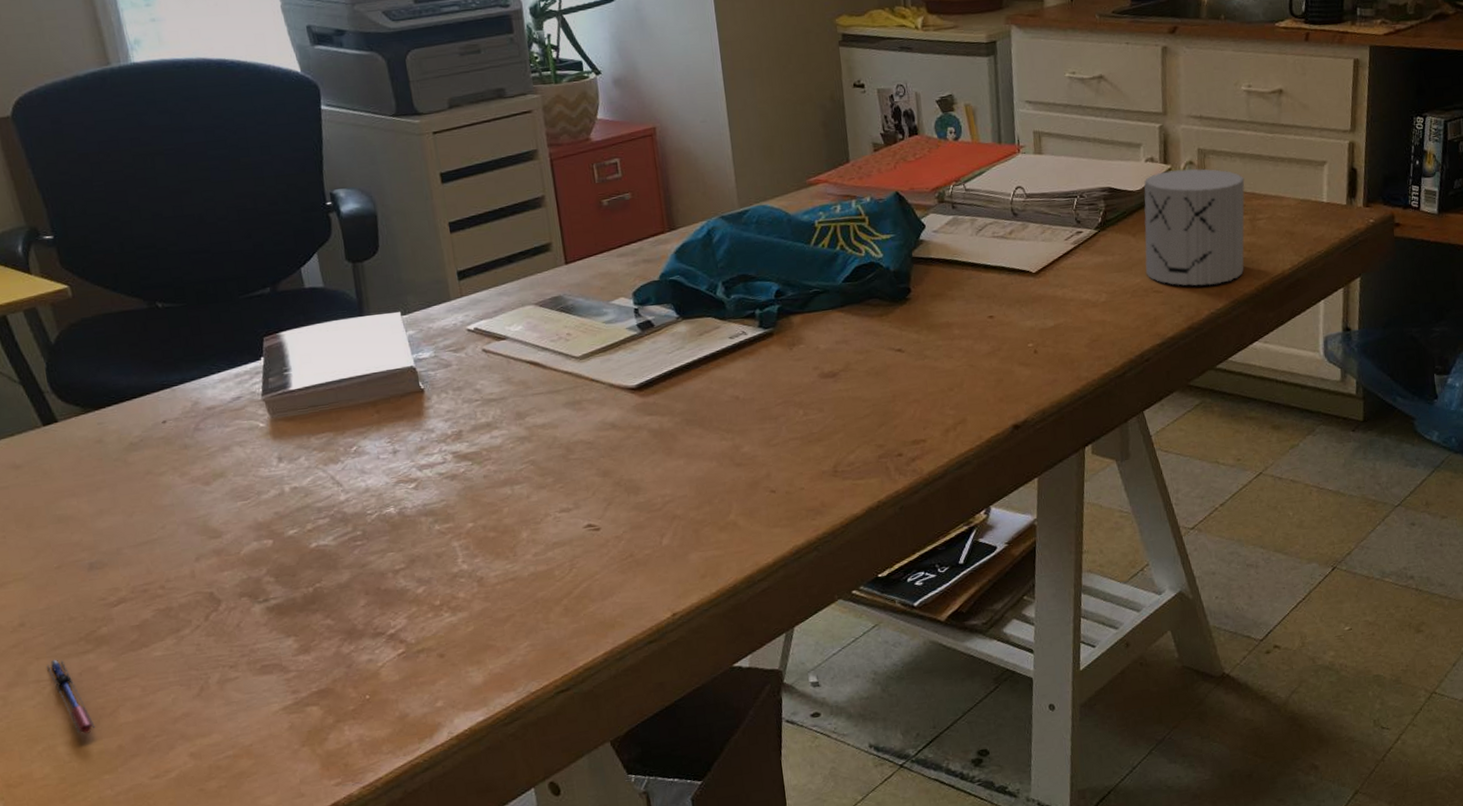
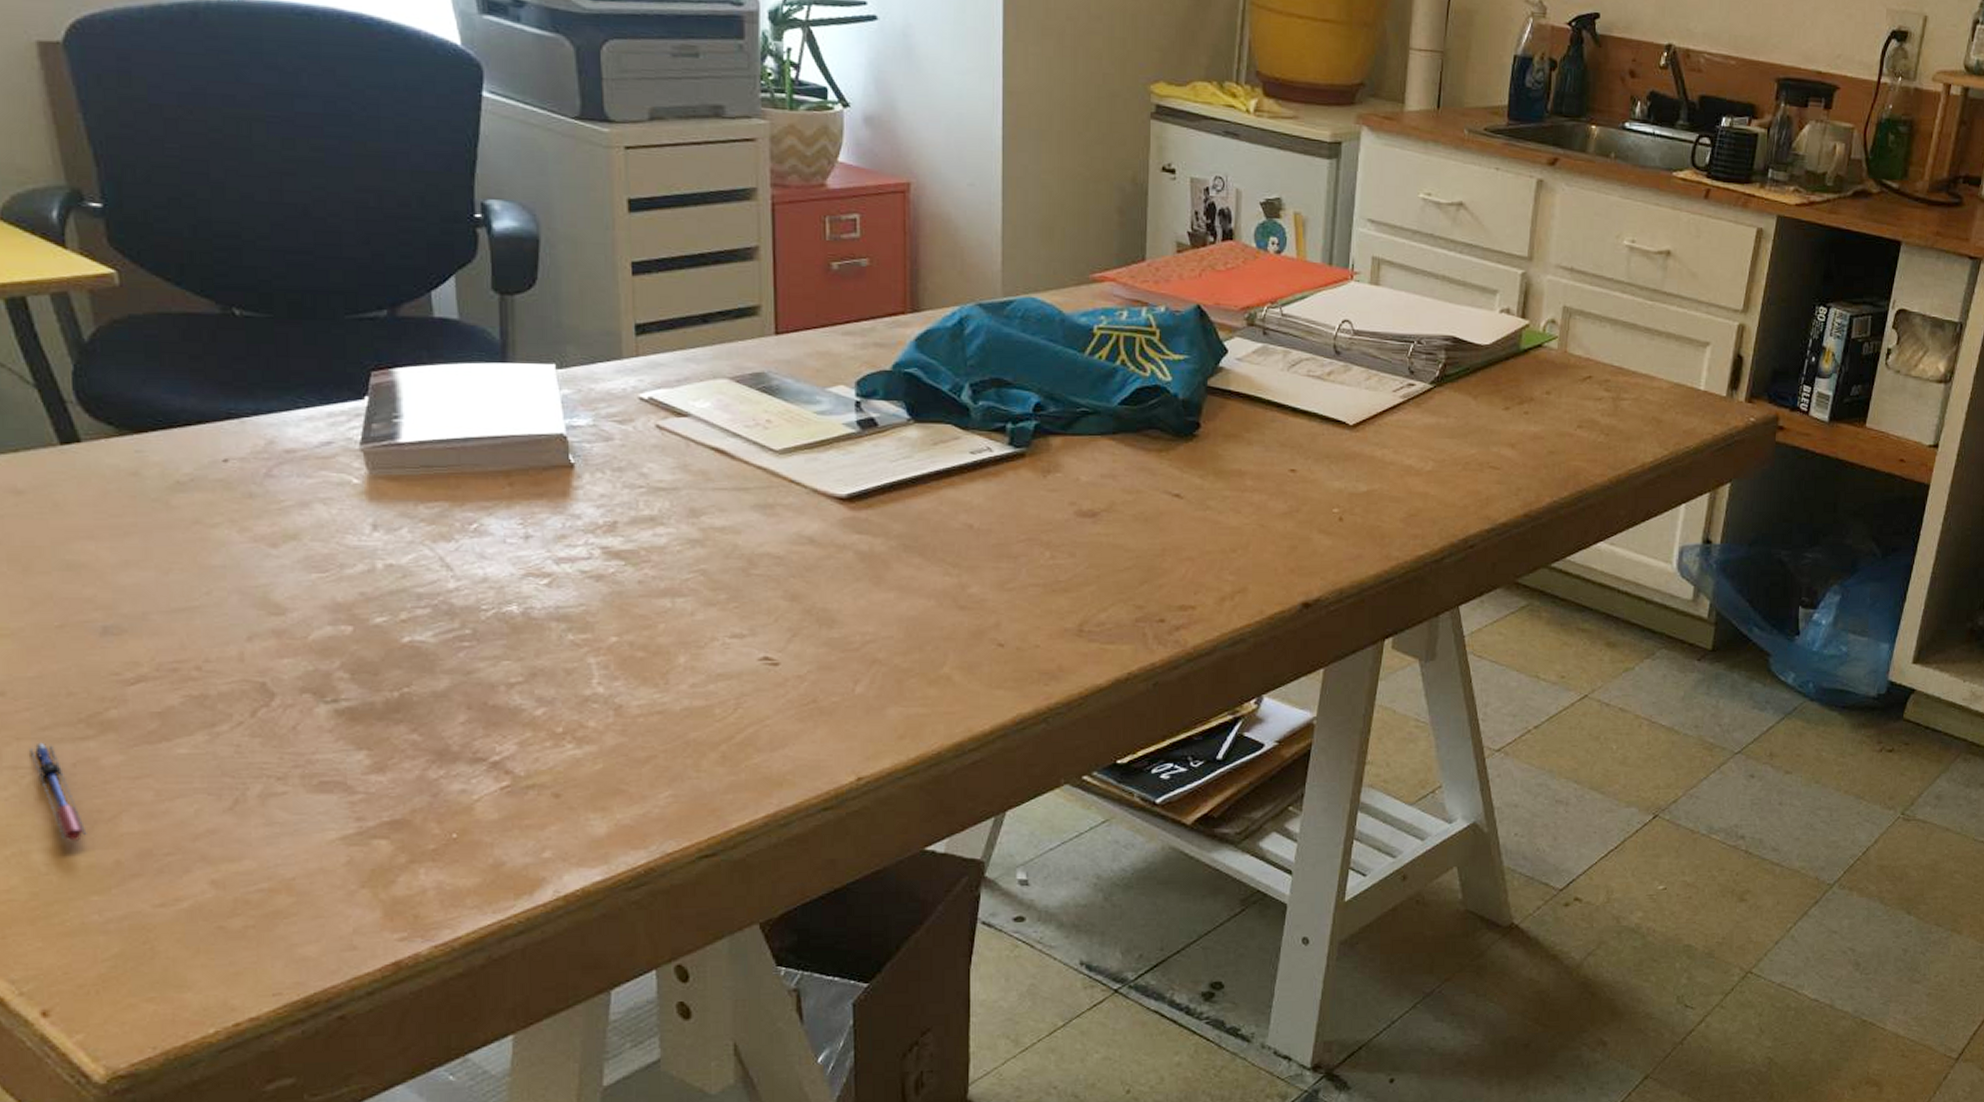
mug: present [1144,168,1245,286] -> none [1483,326,1613,468]

